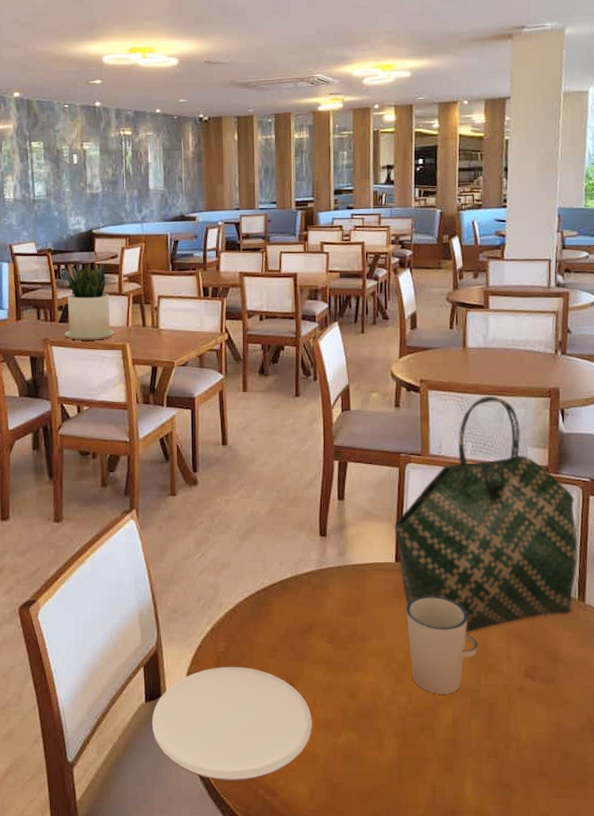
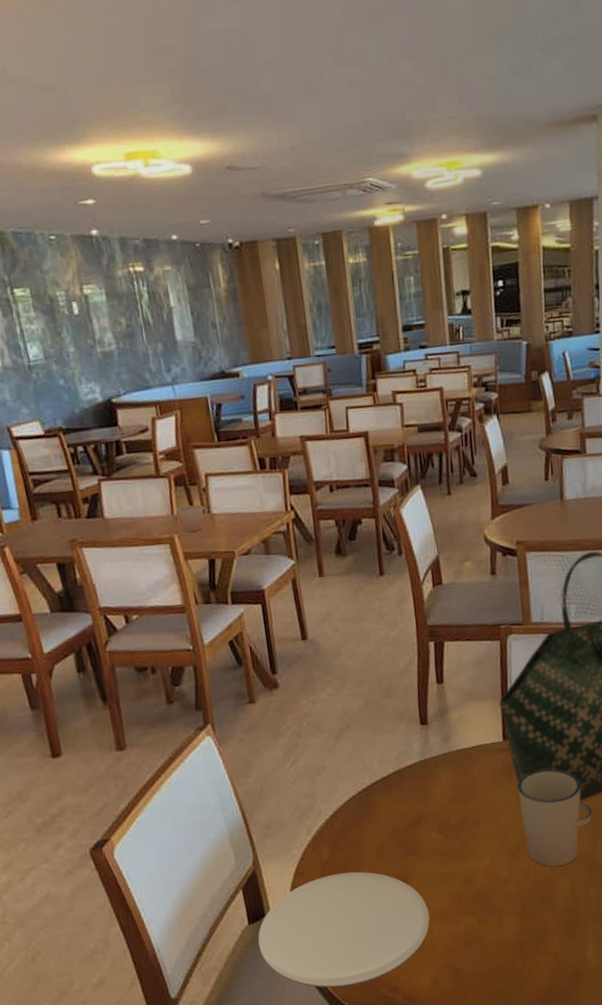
planter: present [64,263,115,341] -> none [83,440,158,538]
cup: none [131,320,157,342] -> present [176,504,208,532]

